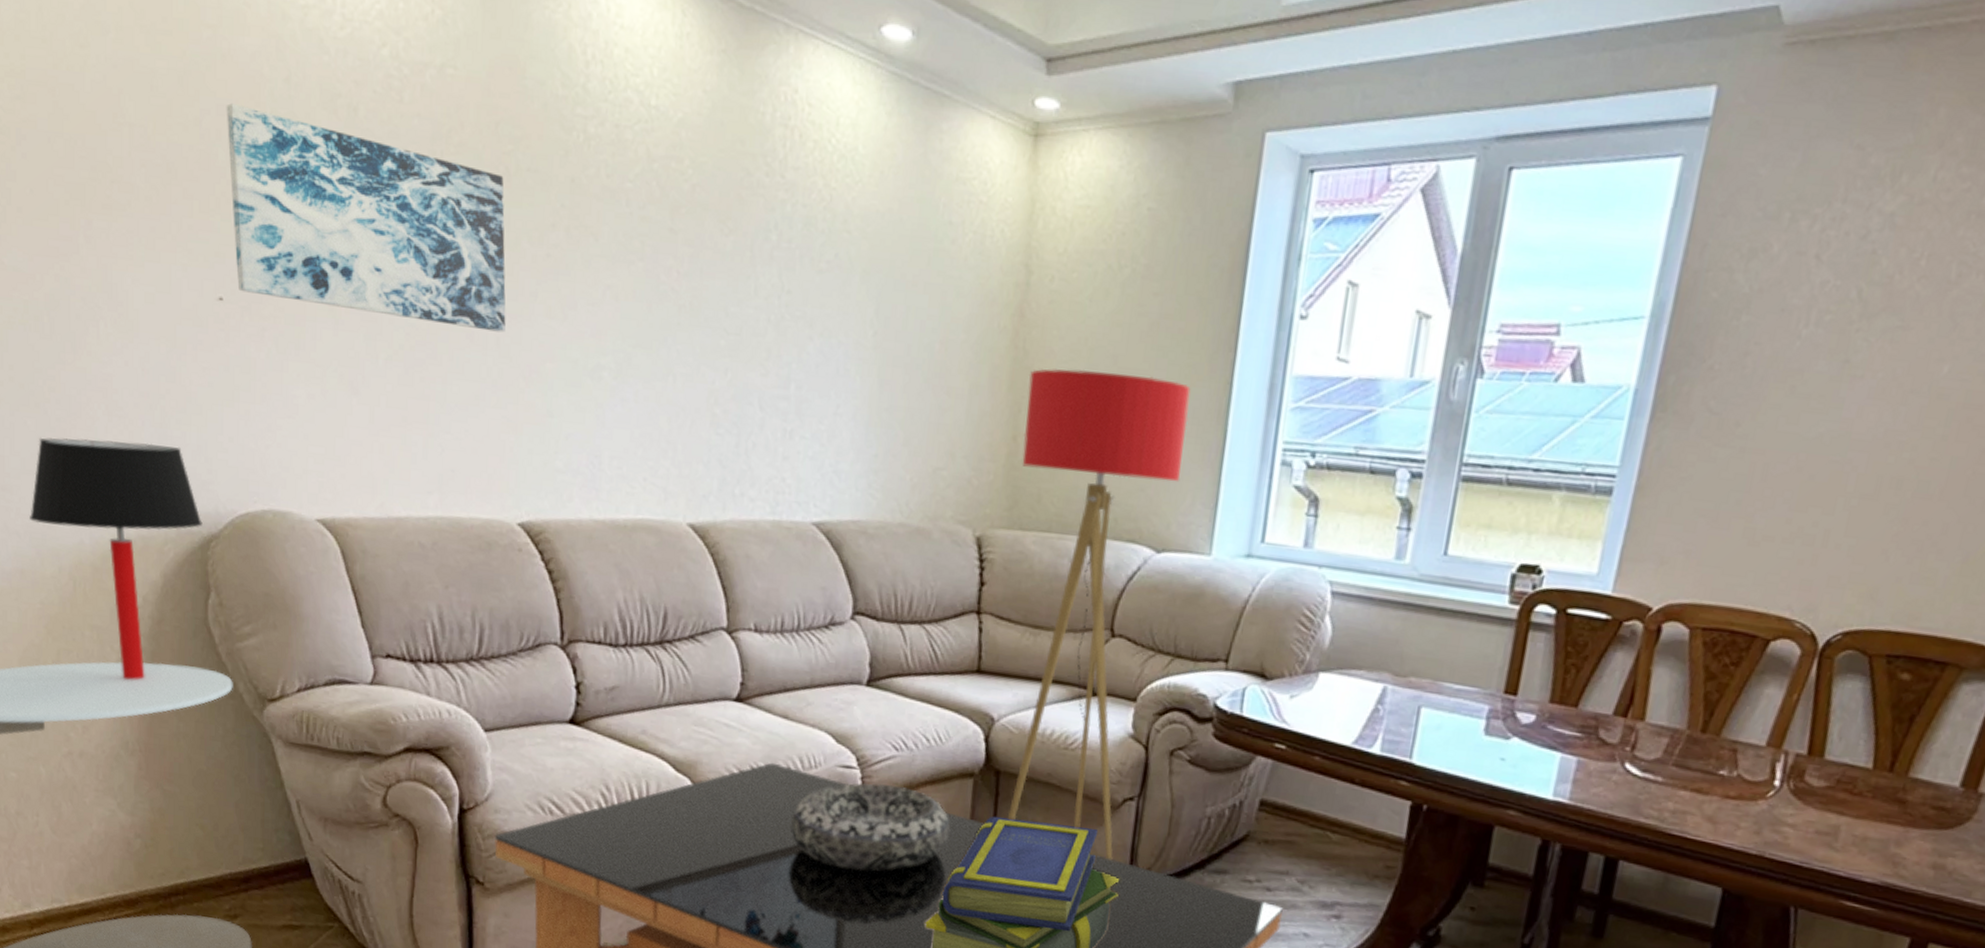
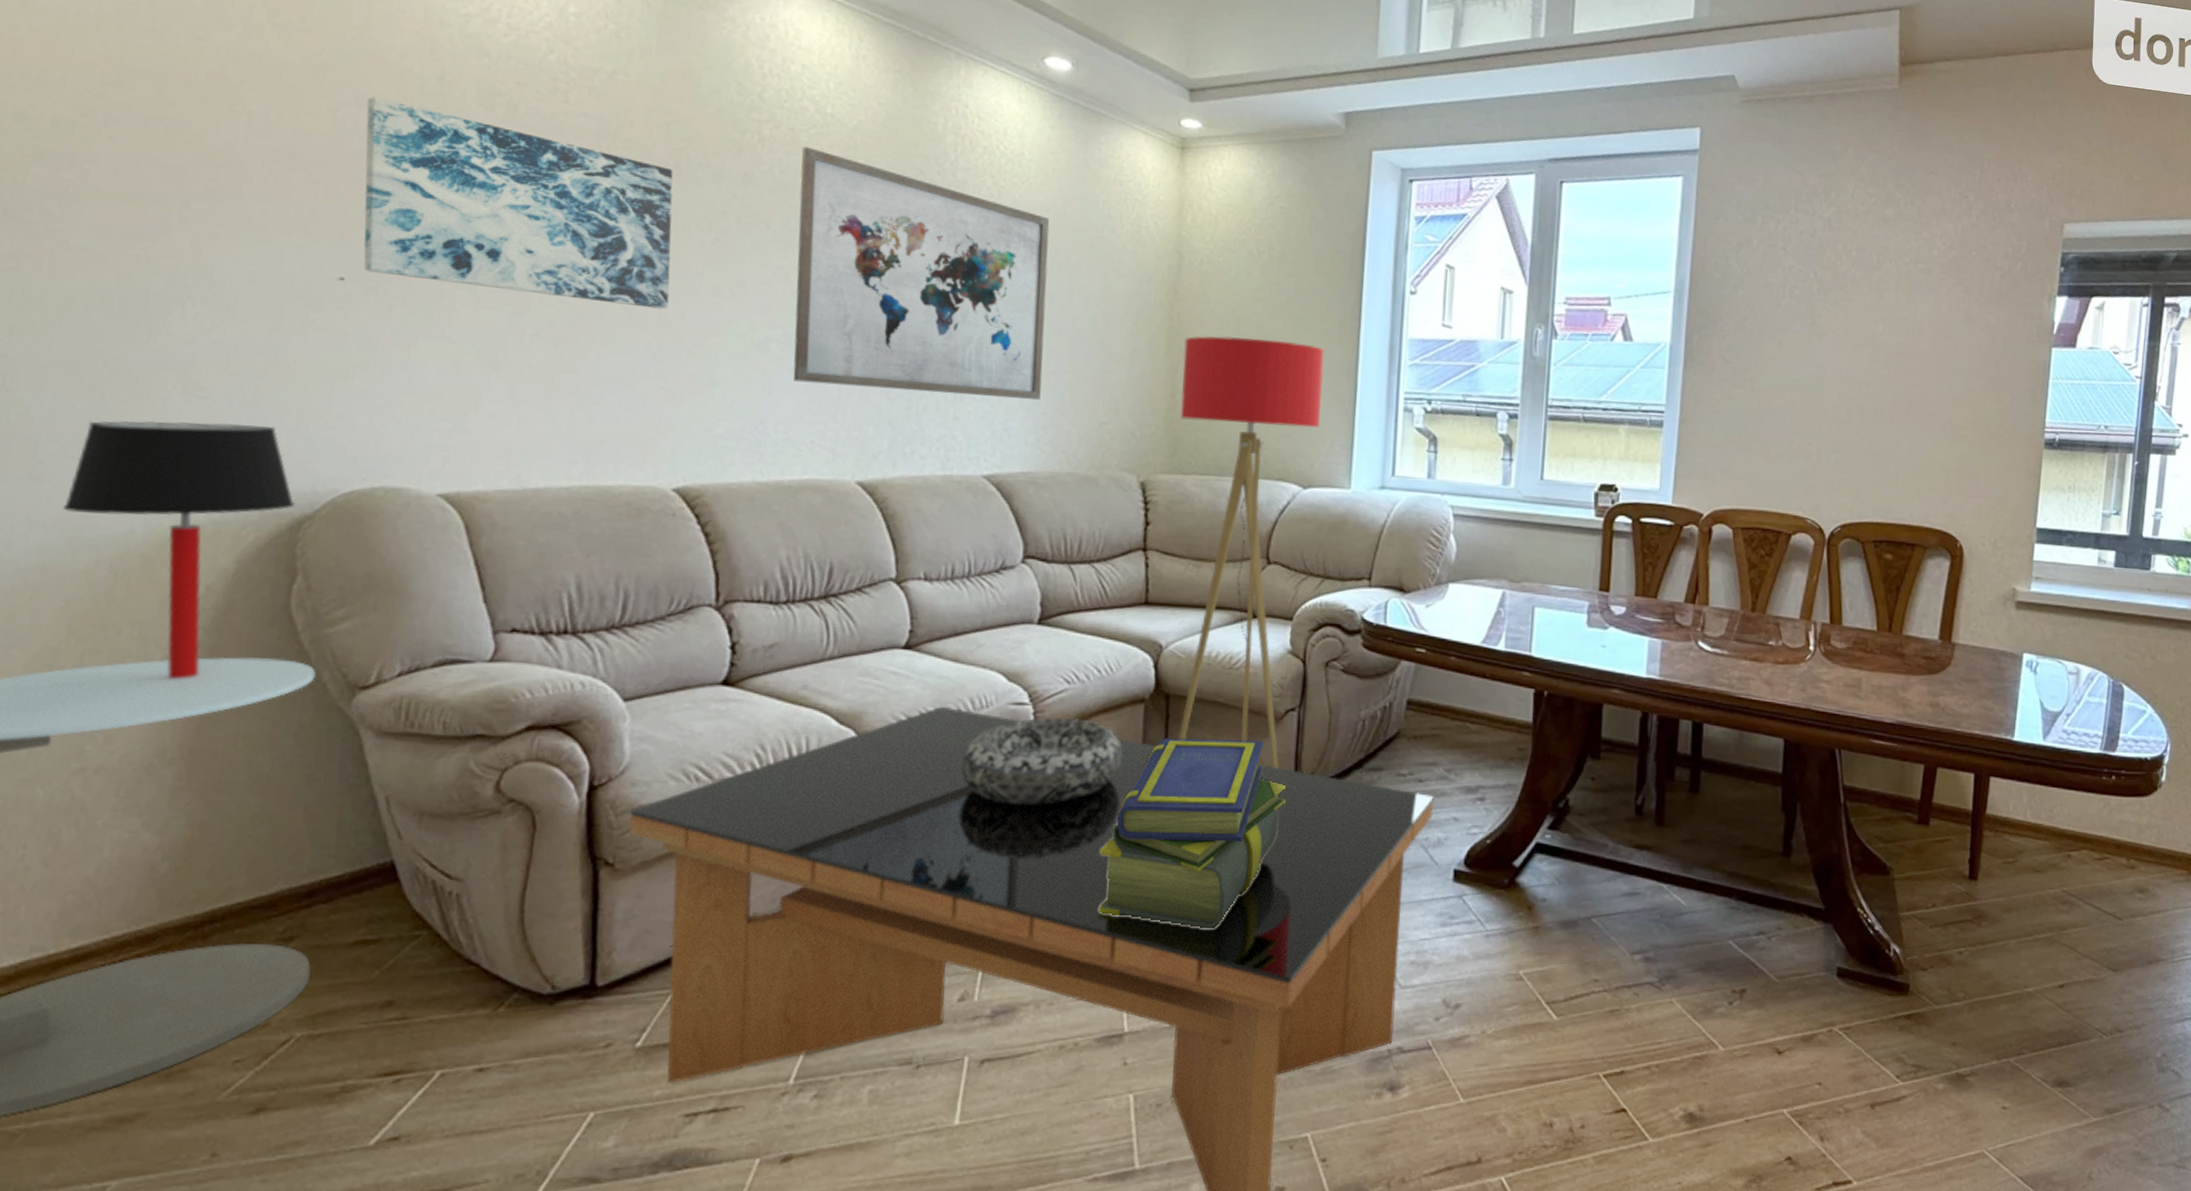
wall art: none [625,146,885,440] -> present [793,147,1050,400]

